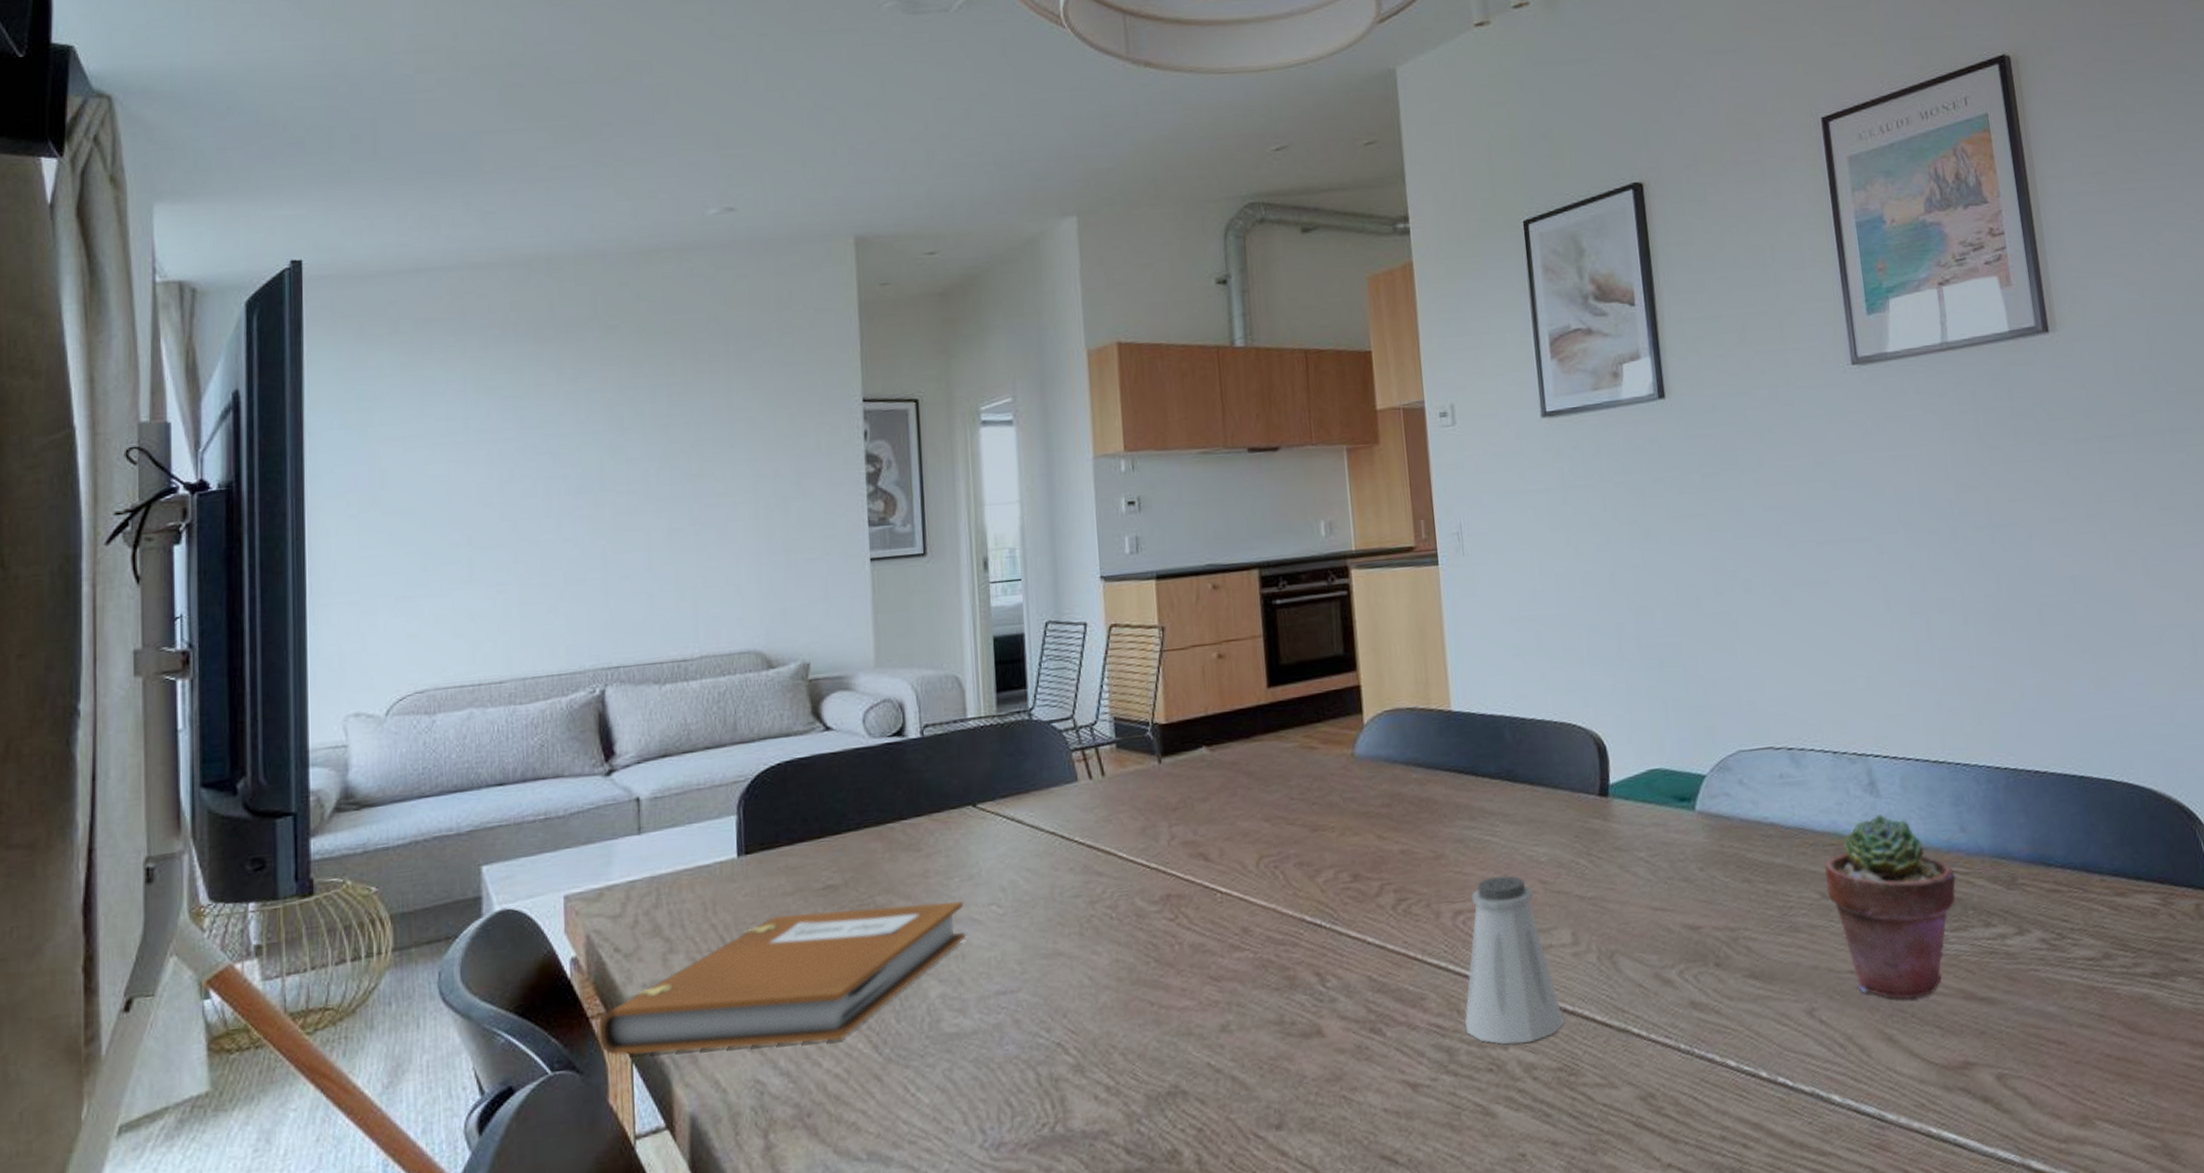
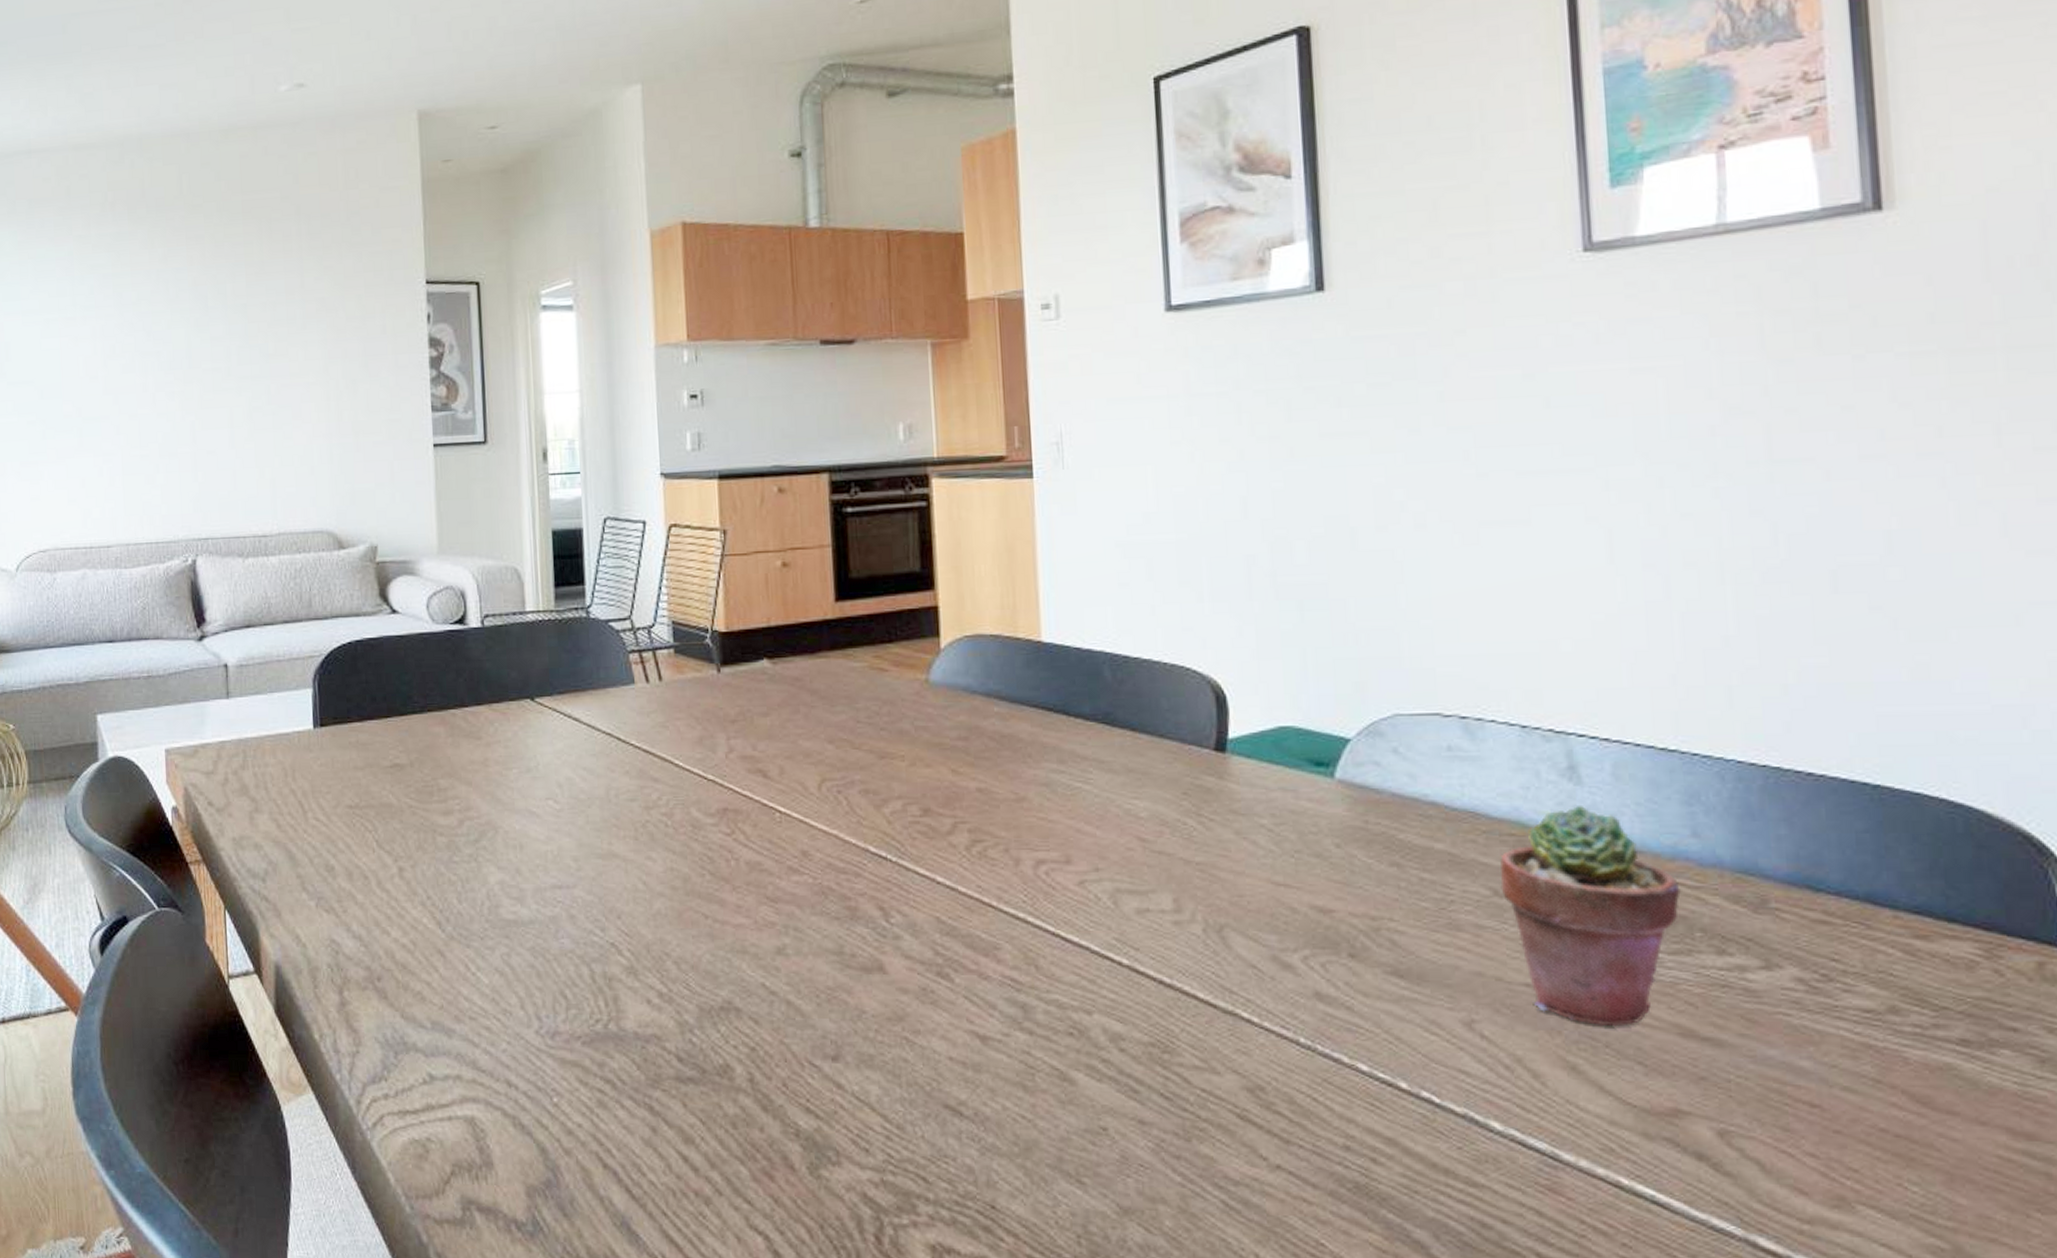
notebook: present [598,900,966,1056] -> none [196,788,524,912]
saltshaker: present [1465,875,1564,1045] -> none [1044,826,1159,1012]

